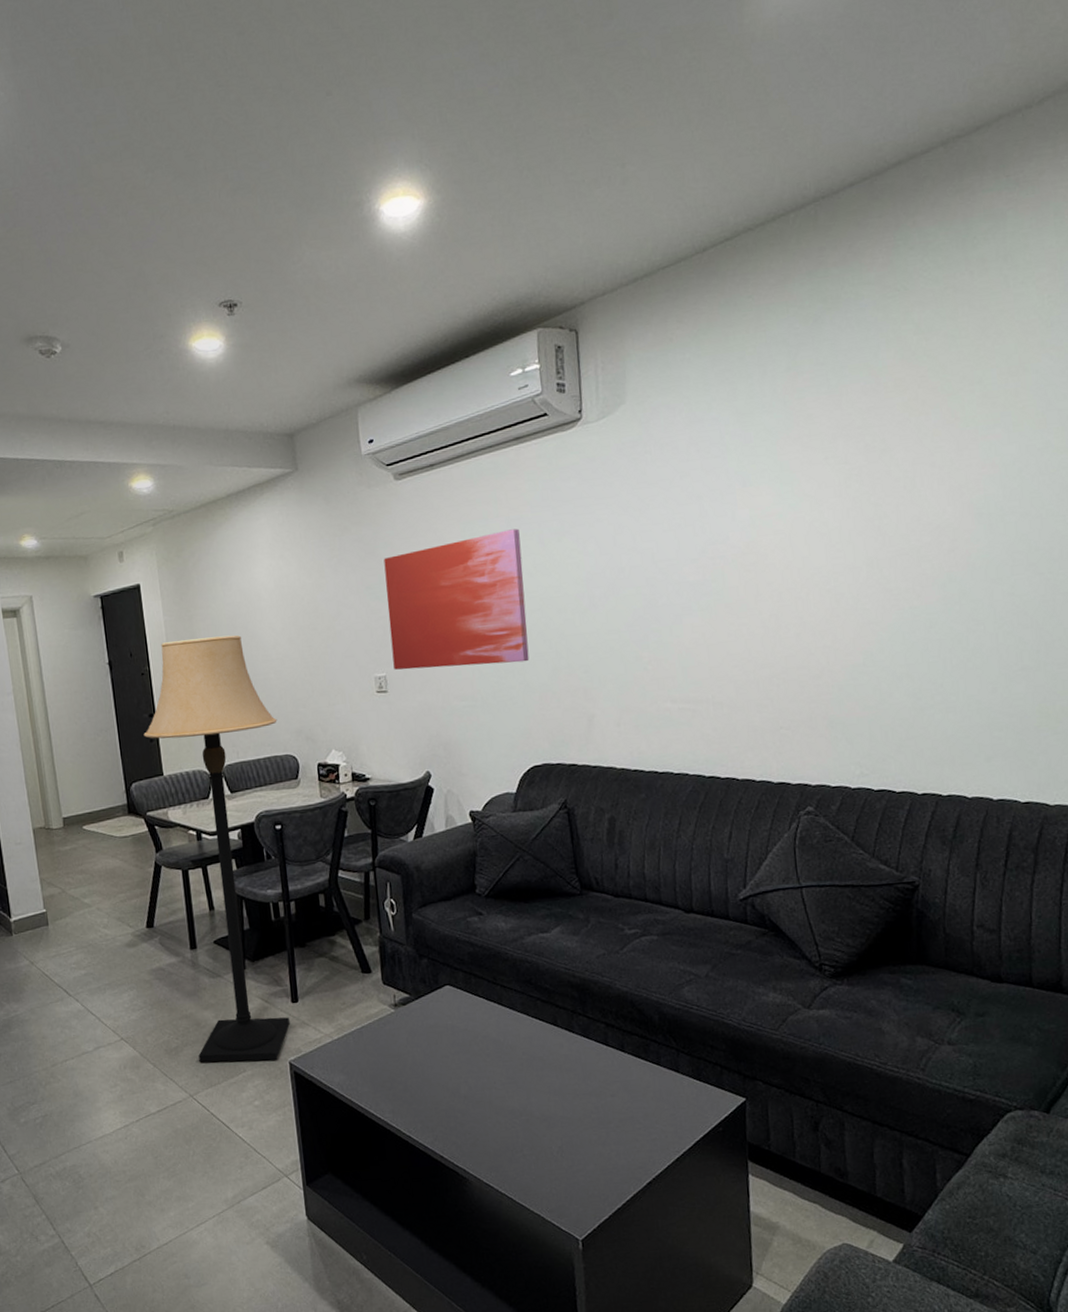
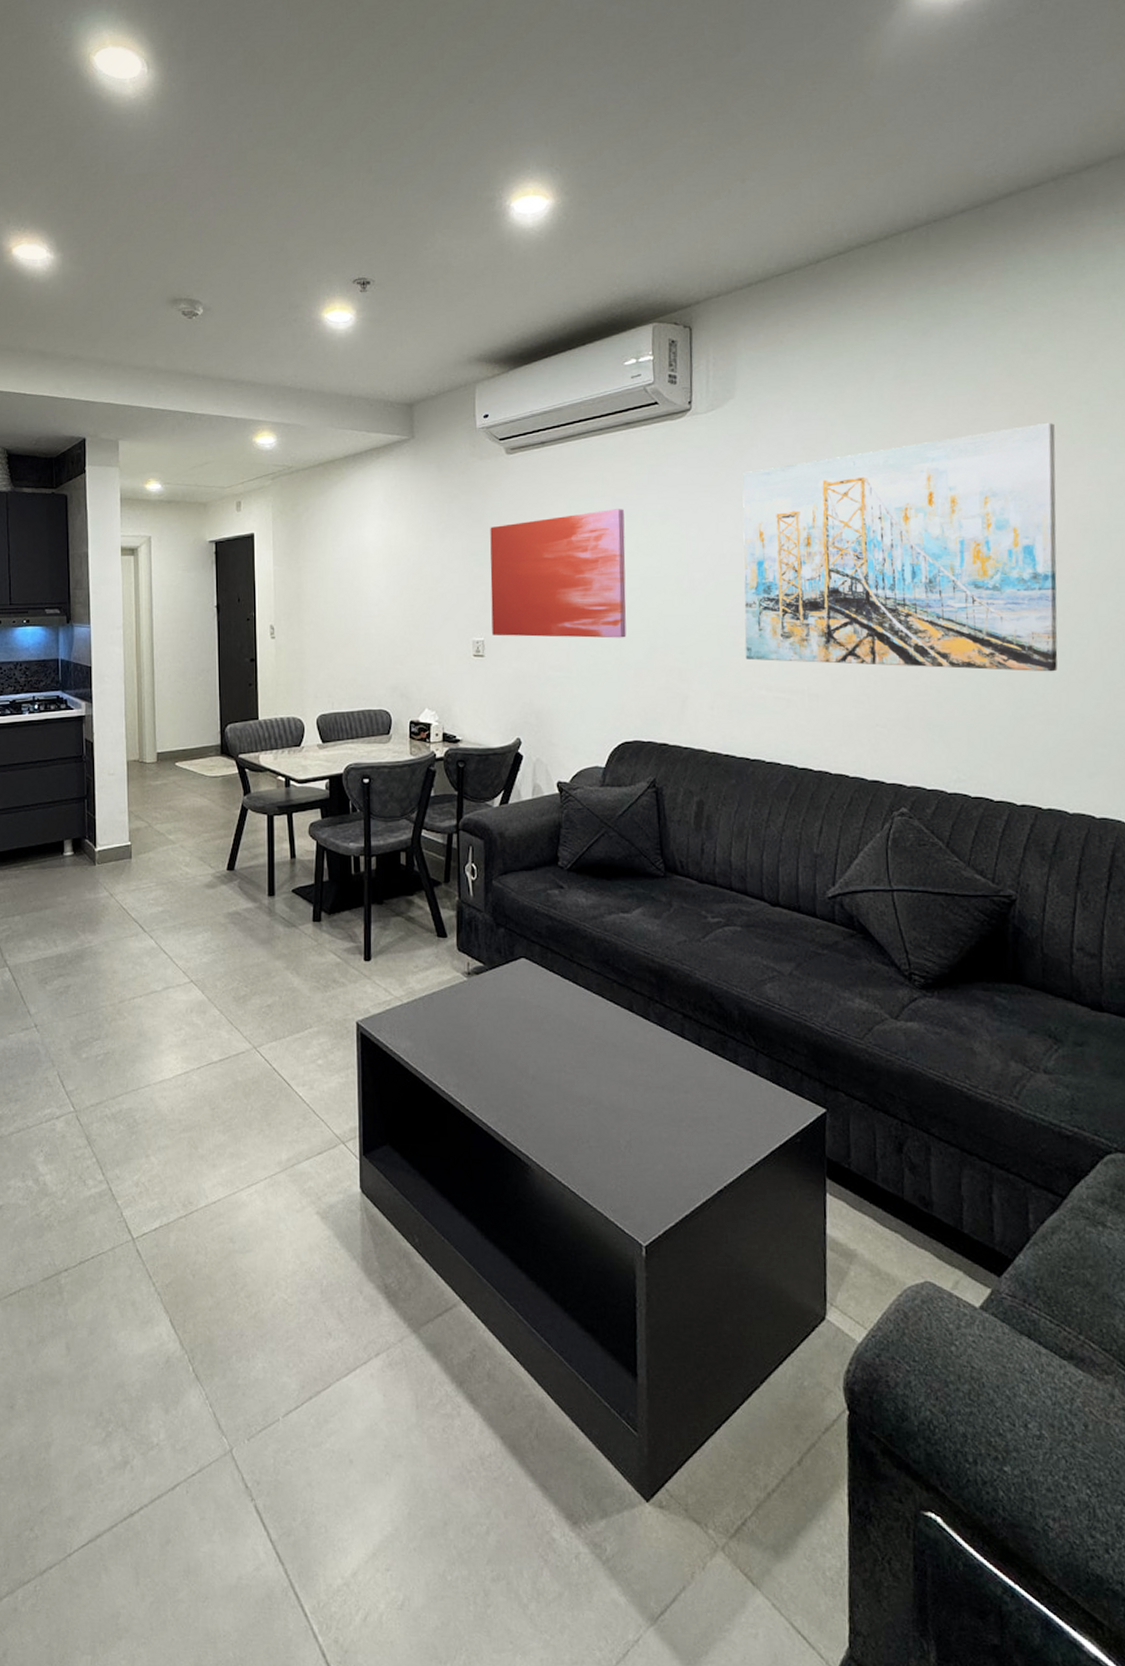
lamp: present [143,635,290,1063] -> none [243,589,374,1018]
wall art: none [638,405,955,674] -> present [742,422,1058,672]

